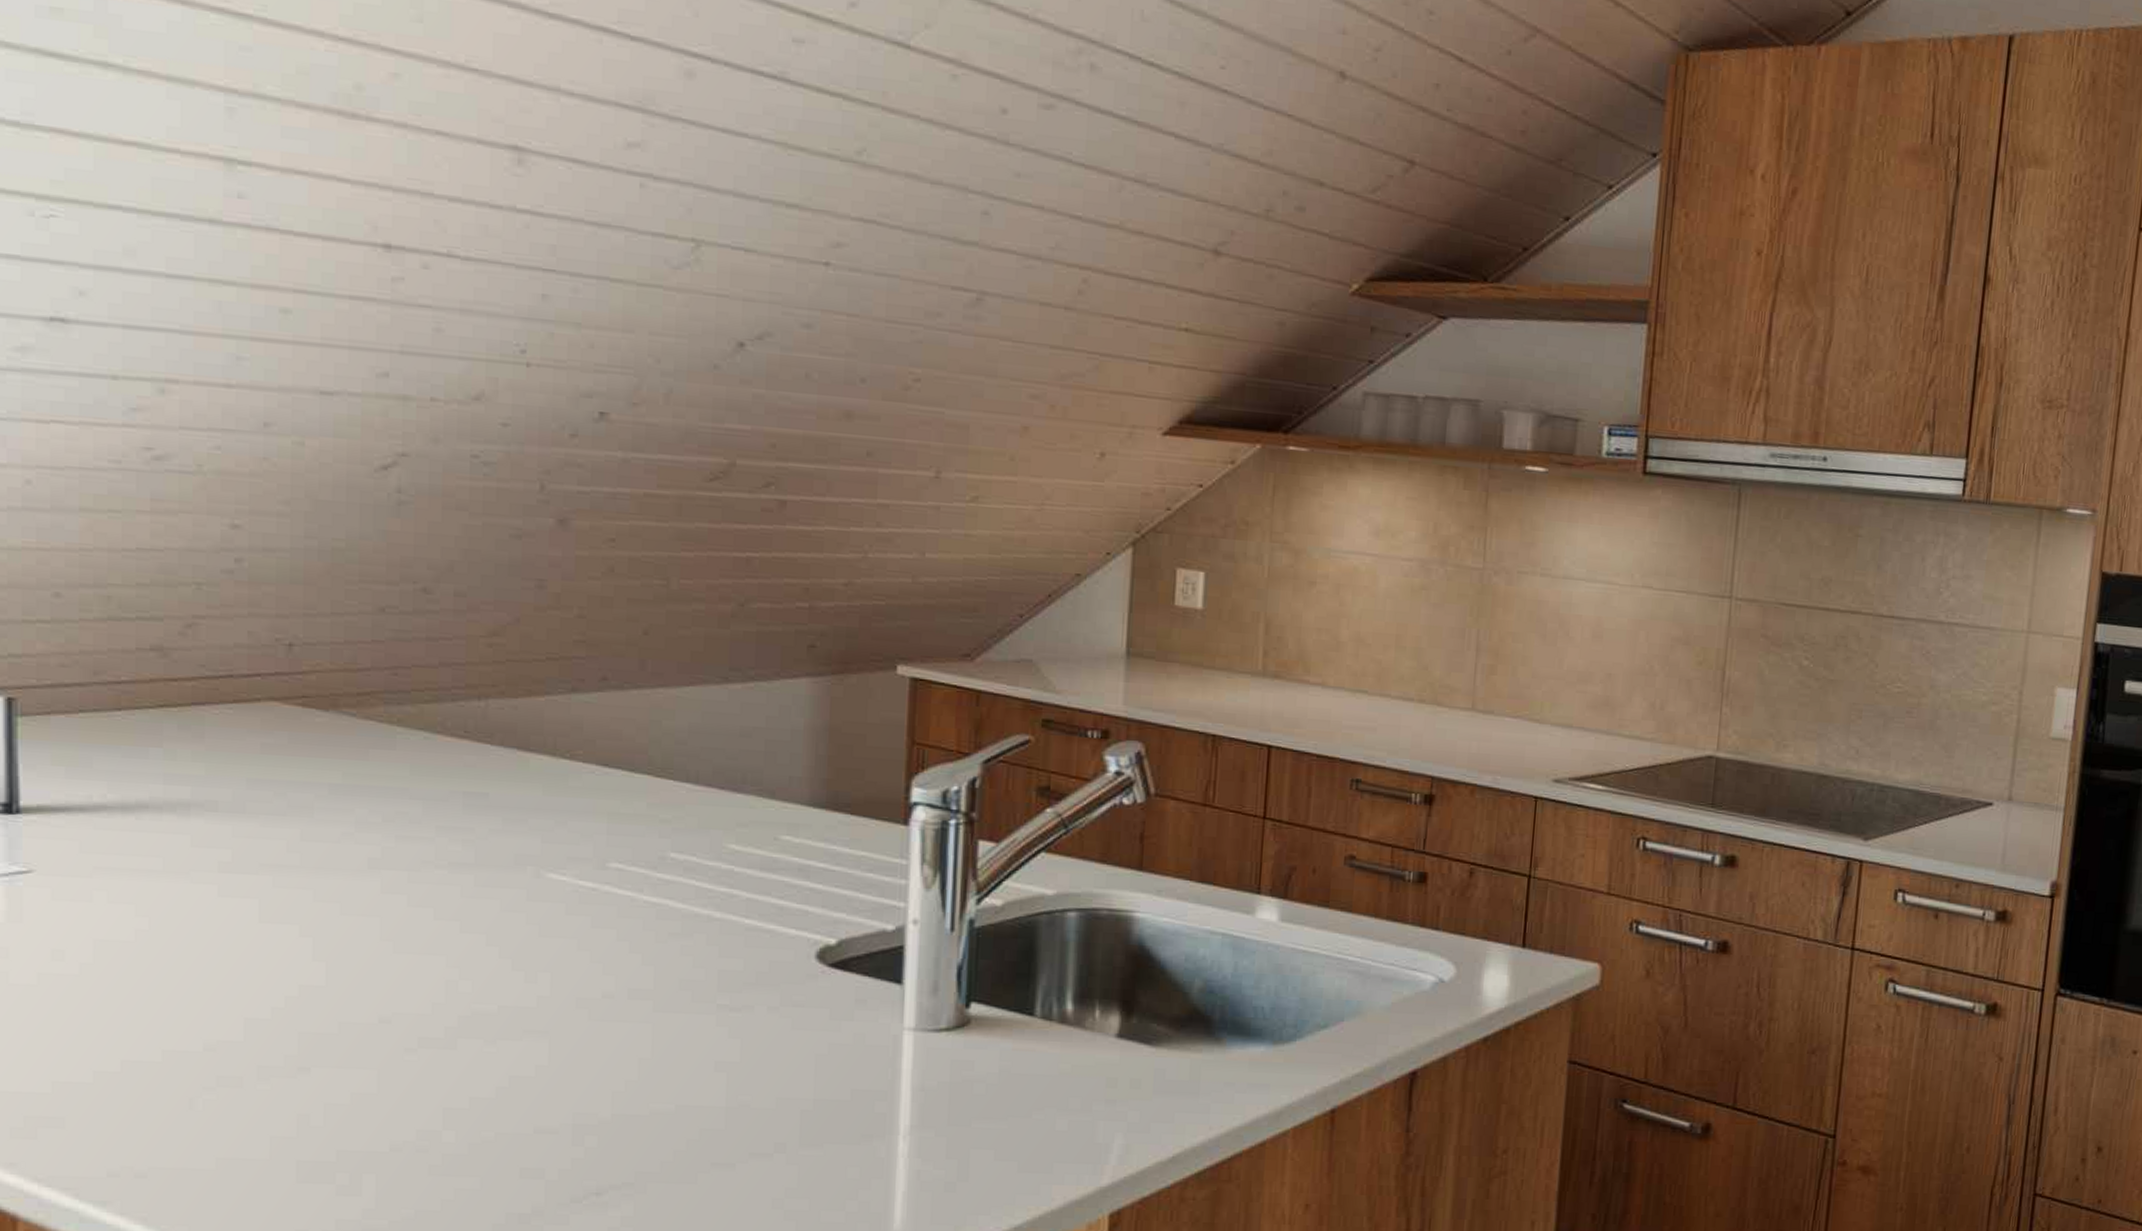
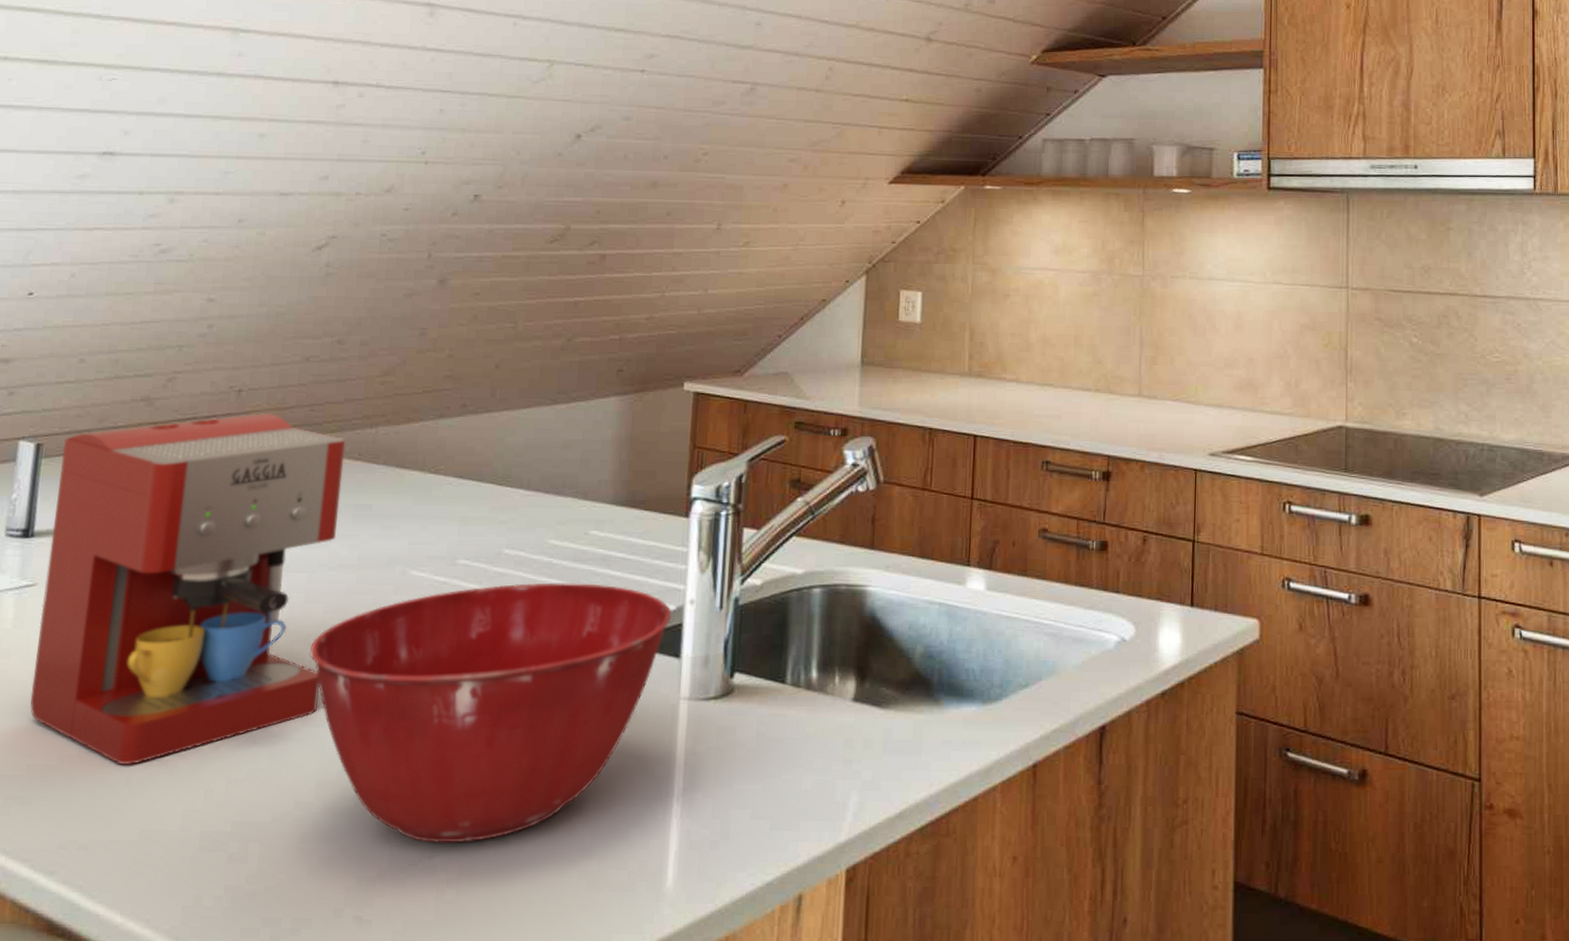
coffee maker: none [44,673,446,1086] -> present [30,412,346,766]
mixing bowl: none [421,892,890,1179] -> present [310,582,672,843]

